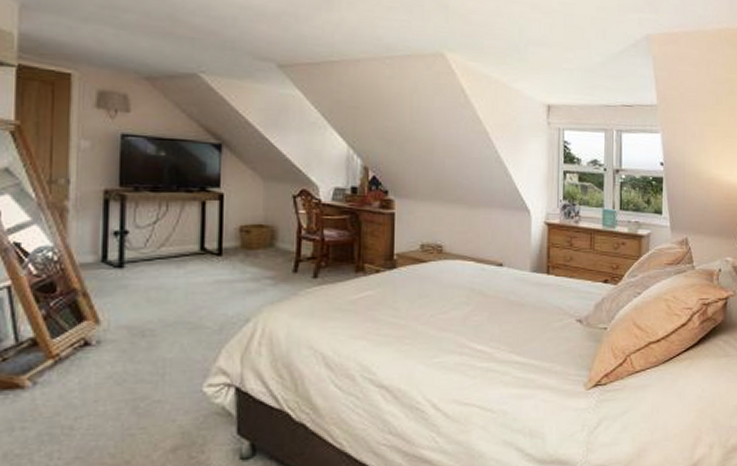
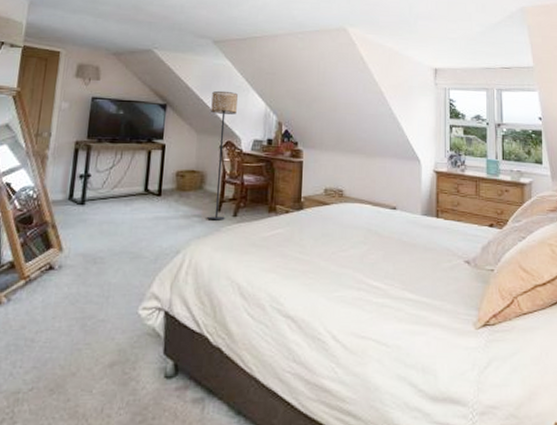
floor lamp: none [279,127,312,283] -> present [207,90,238,220]

